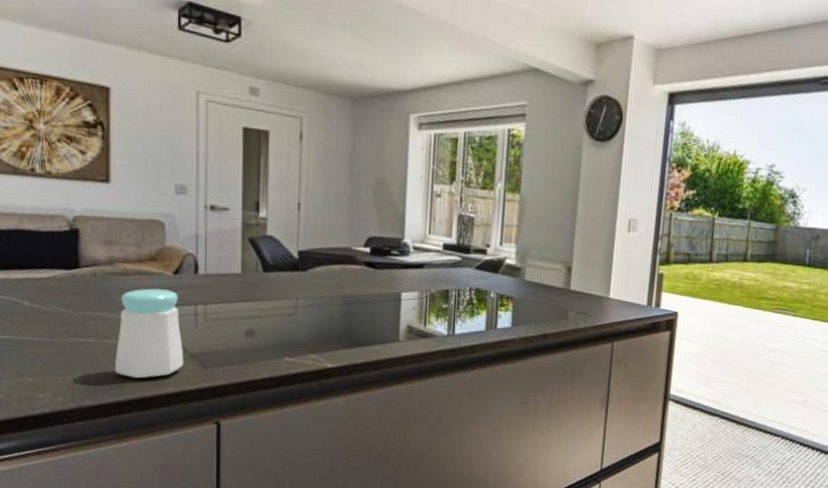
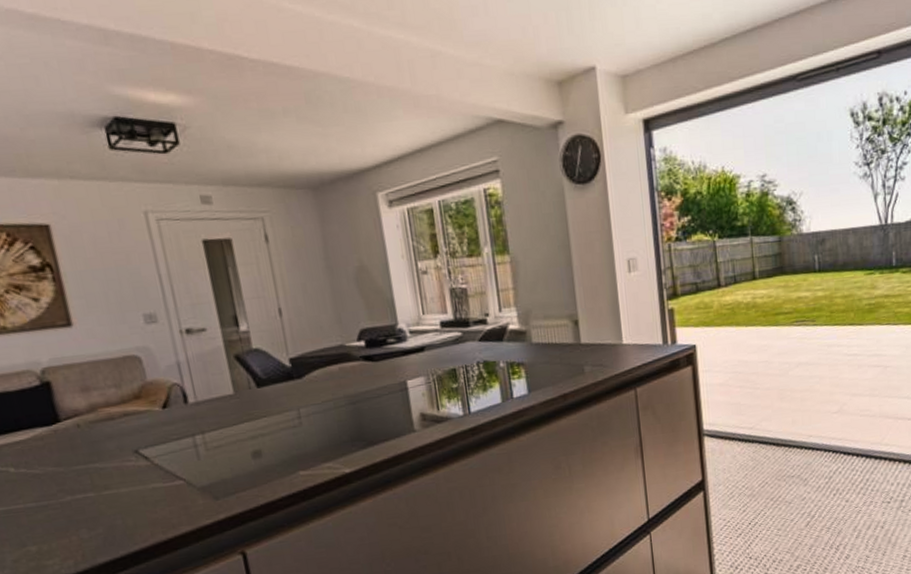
salt shaker: present [115,288,184,379] -> none [111,426,194,525]

